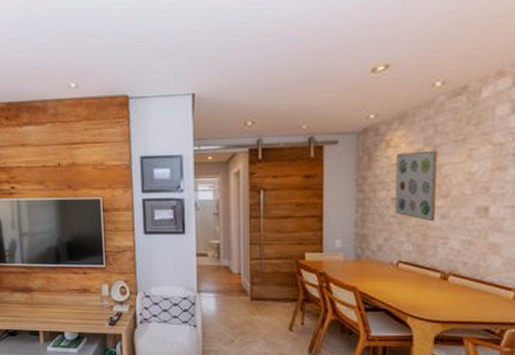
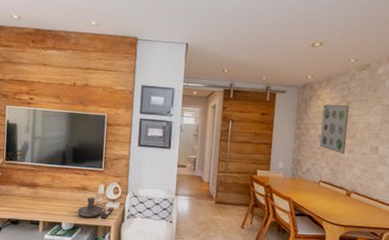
candle holder: none [80,300,113,325] -> present [77,197,105,218]

